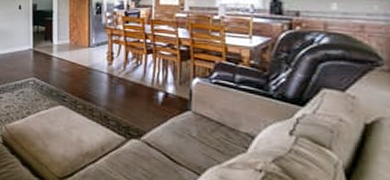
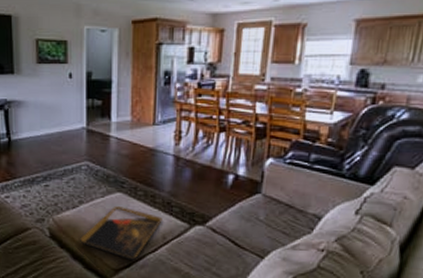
decorative tray: none [28,118,100,171] -> present [80,206,162,261]

